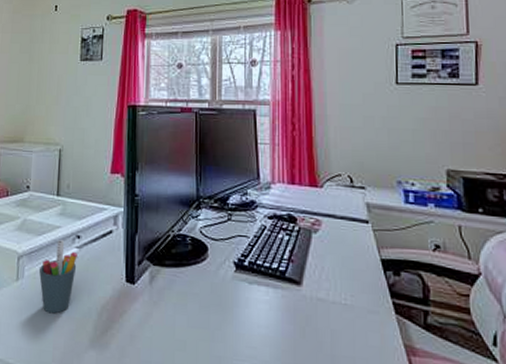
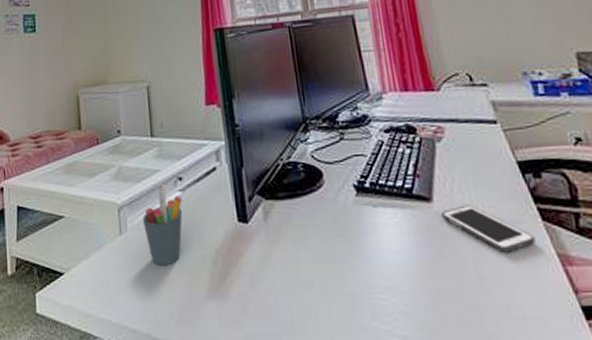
cell phone: none [308,291,387,338] -> present [441,204,536,252]

